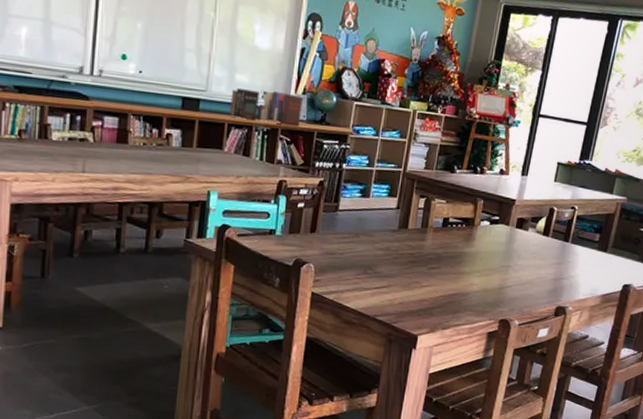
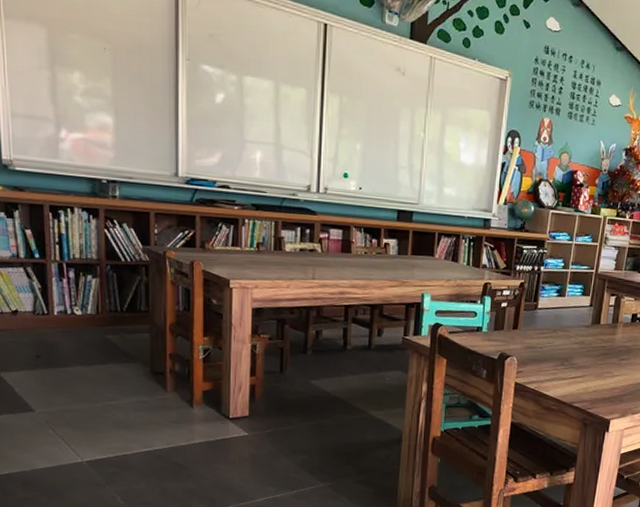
books: present [230,88,259,121] -> none [440,201,465,230]
books: present [256,90,303,127] -> none [463,202,504,234]

